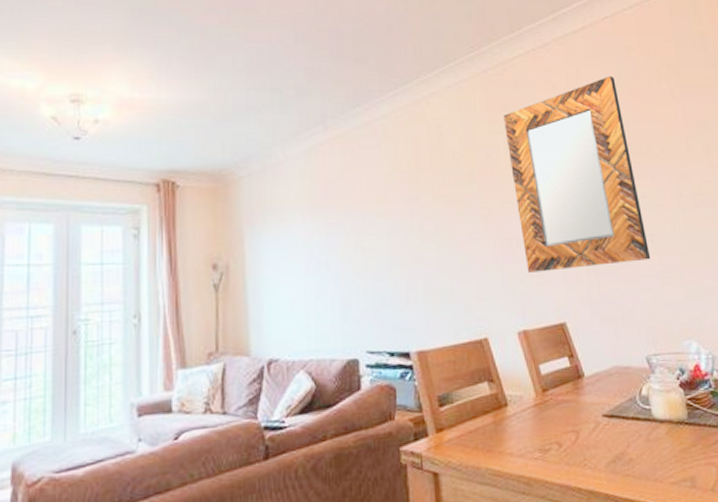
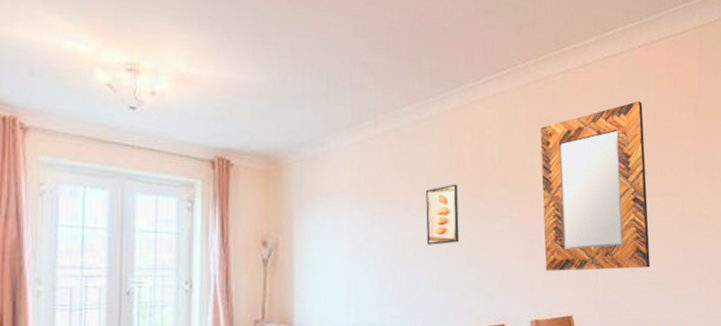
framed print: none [383,185,427,254] -> present [425,184,460,245]

